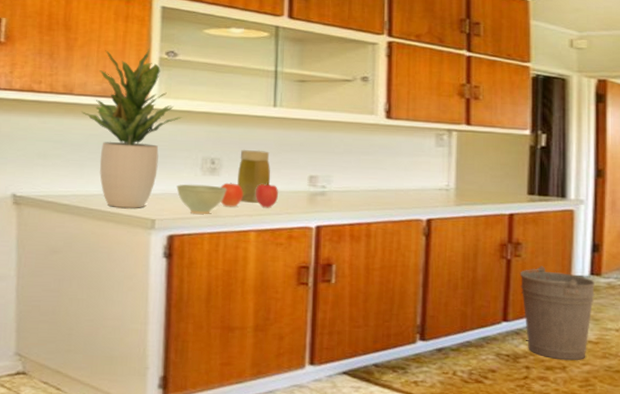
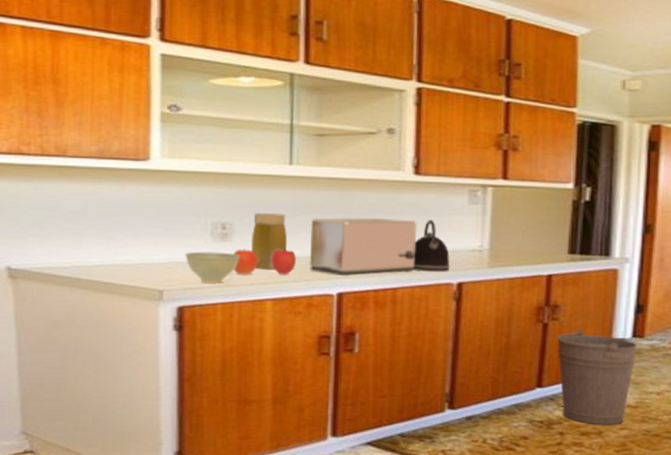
potted plant: present [81,48,183,208] -> none [76,102,189,279]
toaster: none [290,156,389,211] -> present [309,217,417,277]
kettle: none [385,159,420,209] -> present [412,219,450,272]

